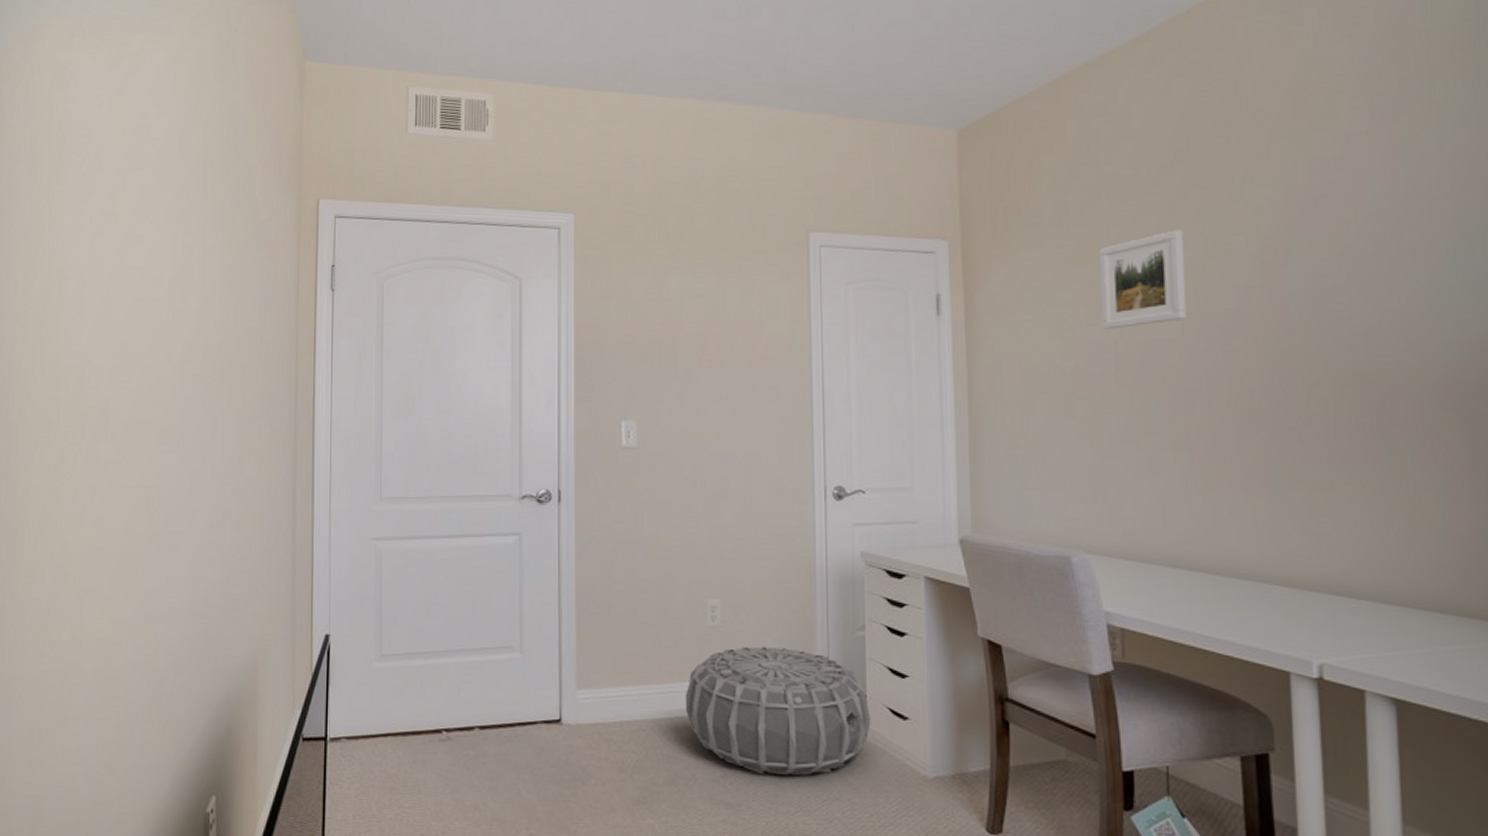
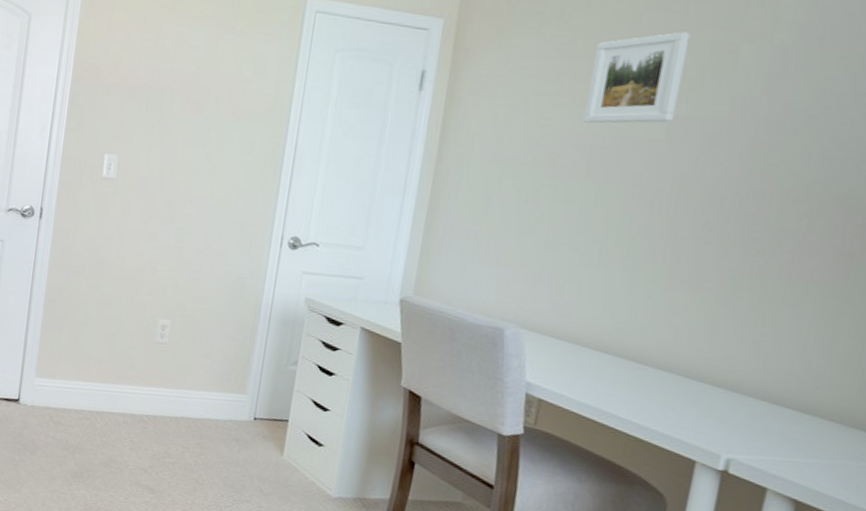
air purifier: present [685,646,871,776] -> none [126,363,290,479]

